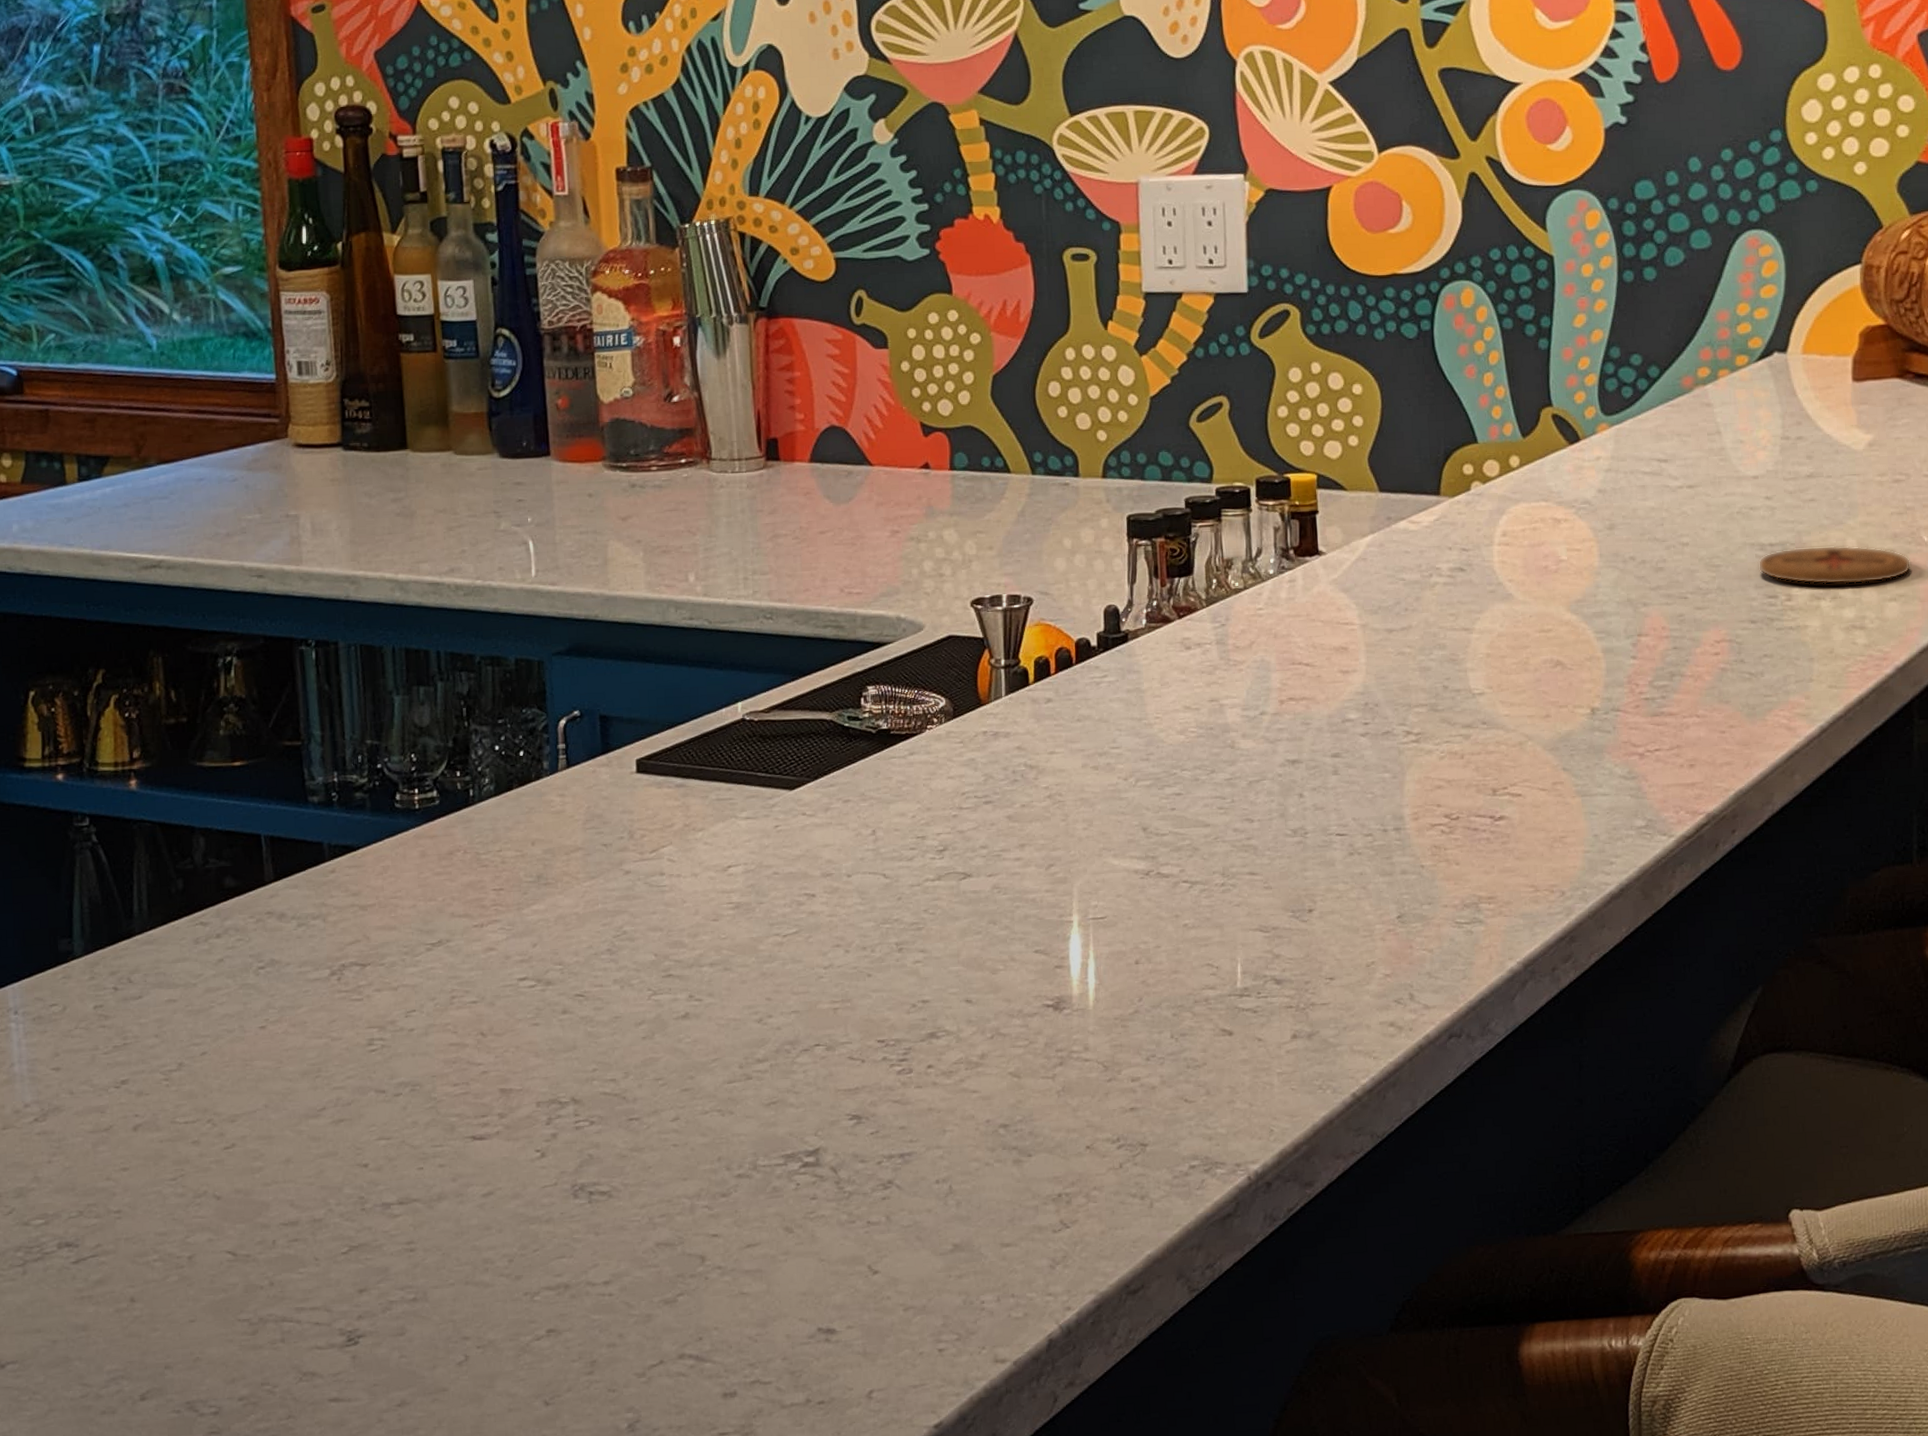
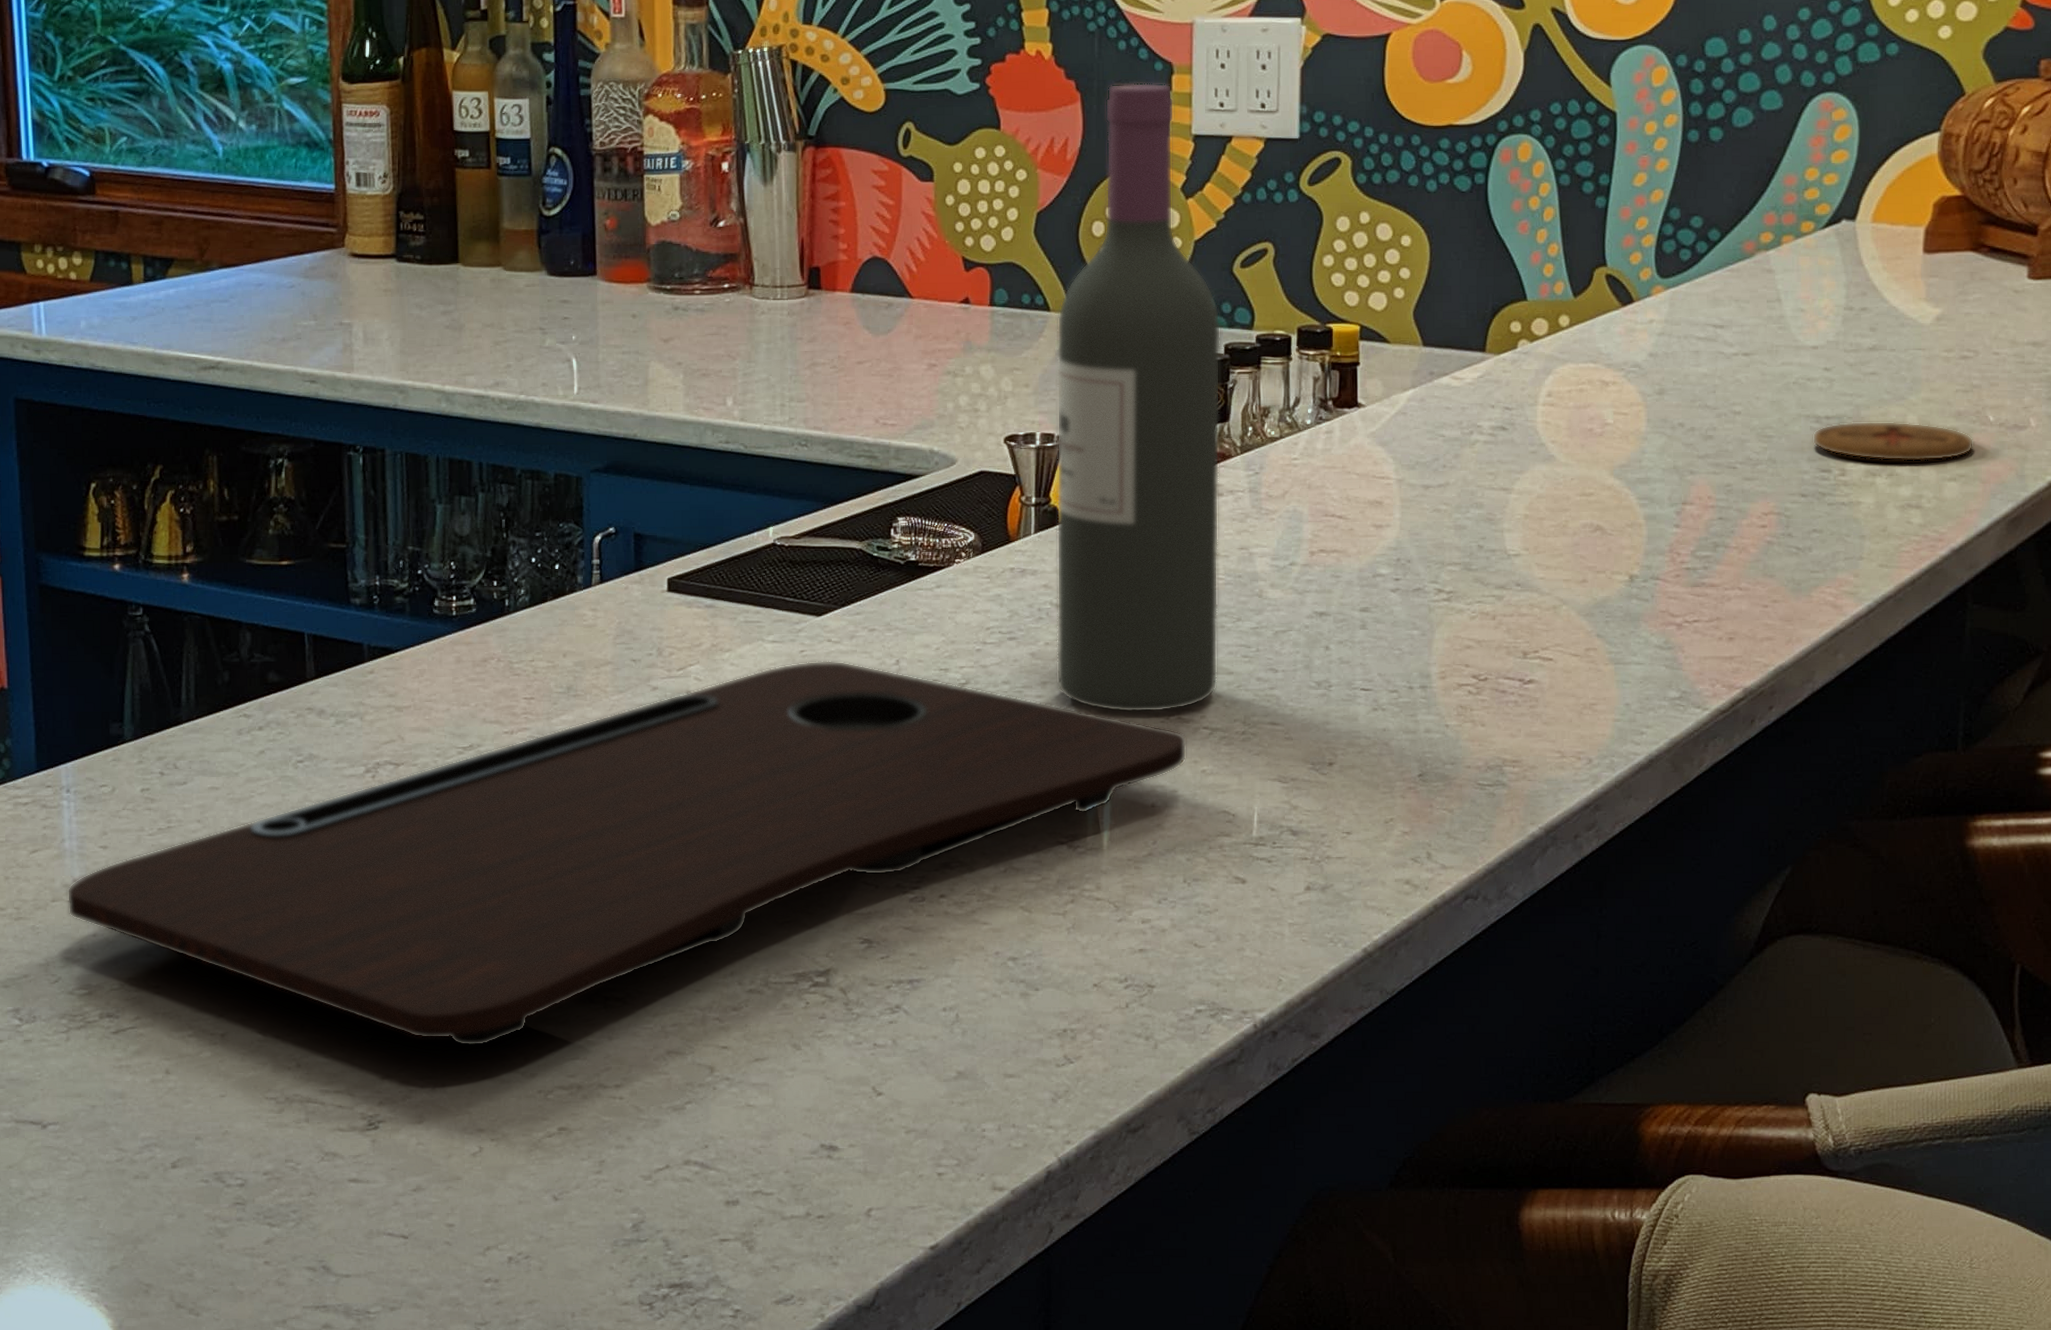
cutting board: none [18,834,1168,1252] -> present [67,661,1187,1046]
wine bottle: none [1018,242,1195,871] -> present [1056,82,1221,713]

